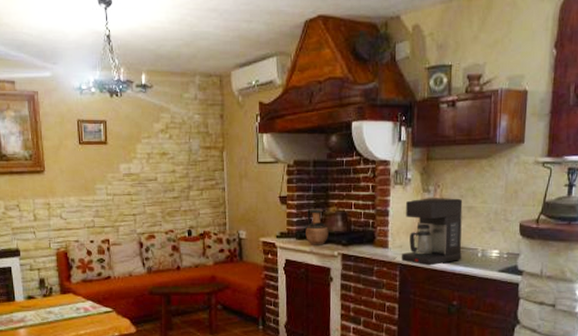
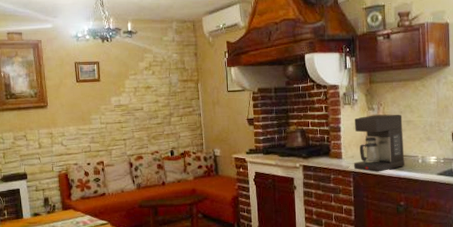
ceramic jug: present [305,208,329,245] -> none [271,127,291,159]

